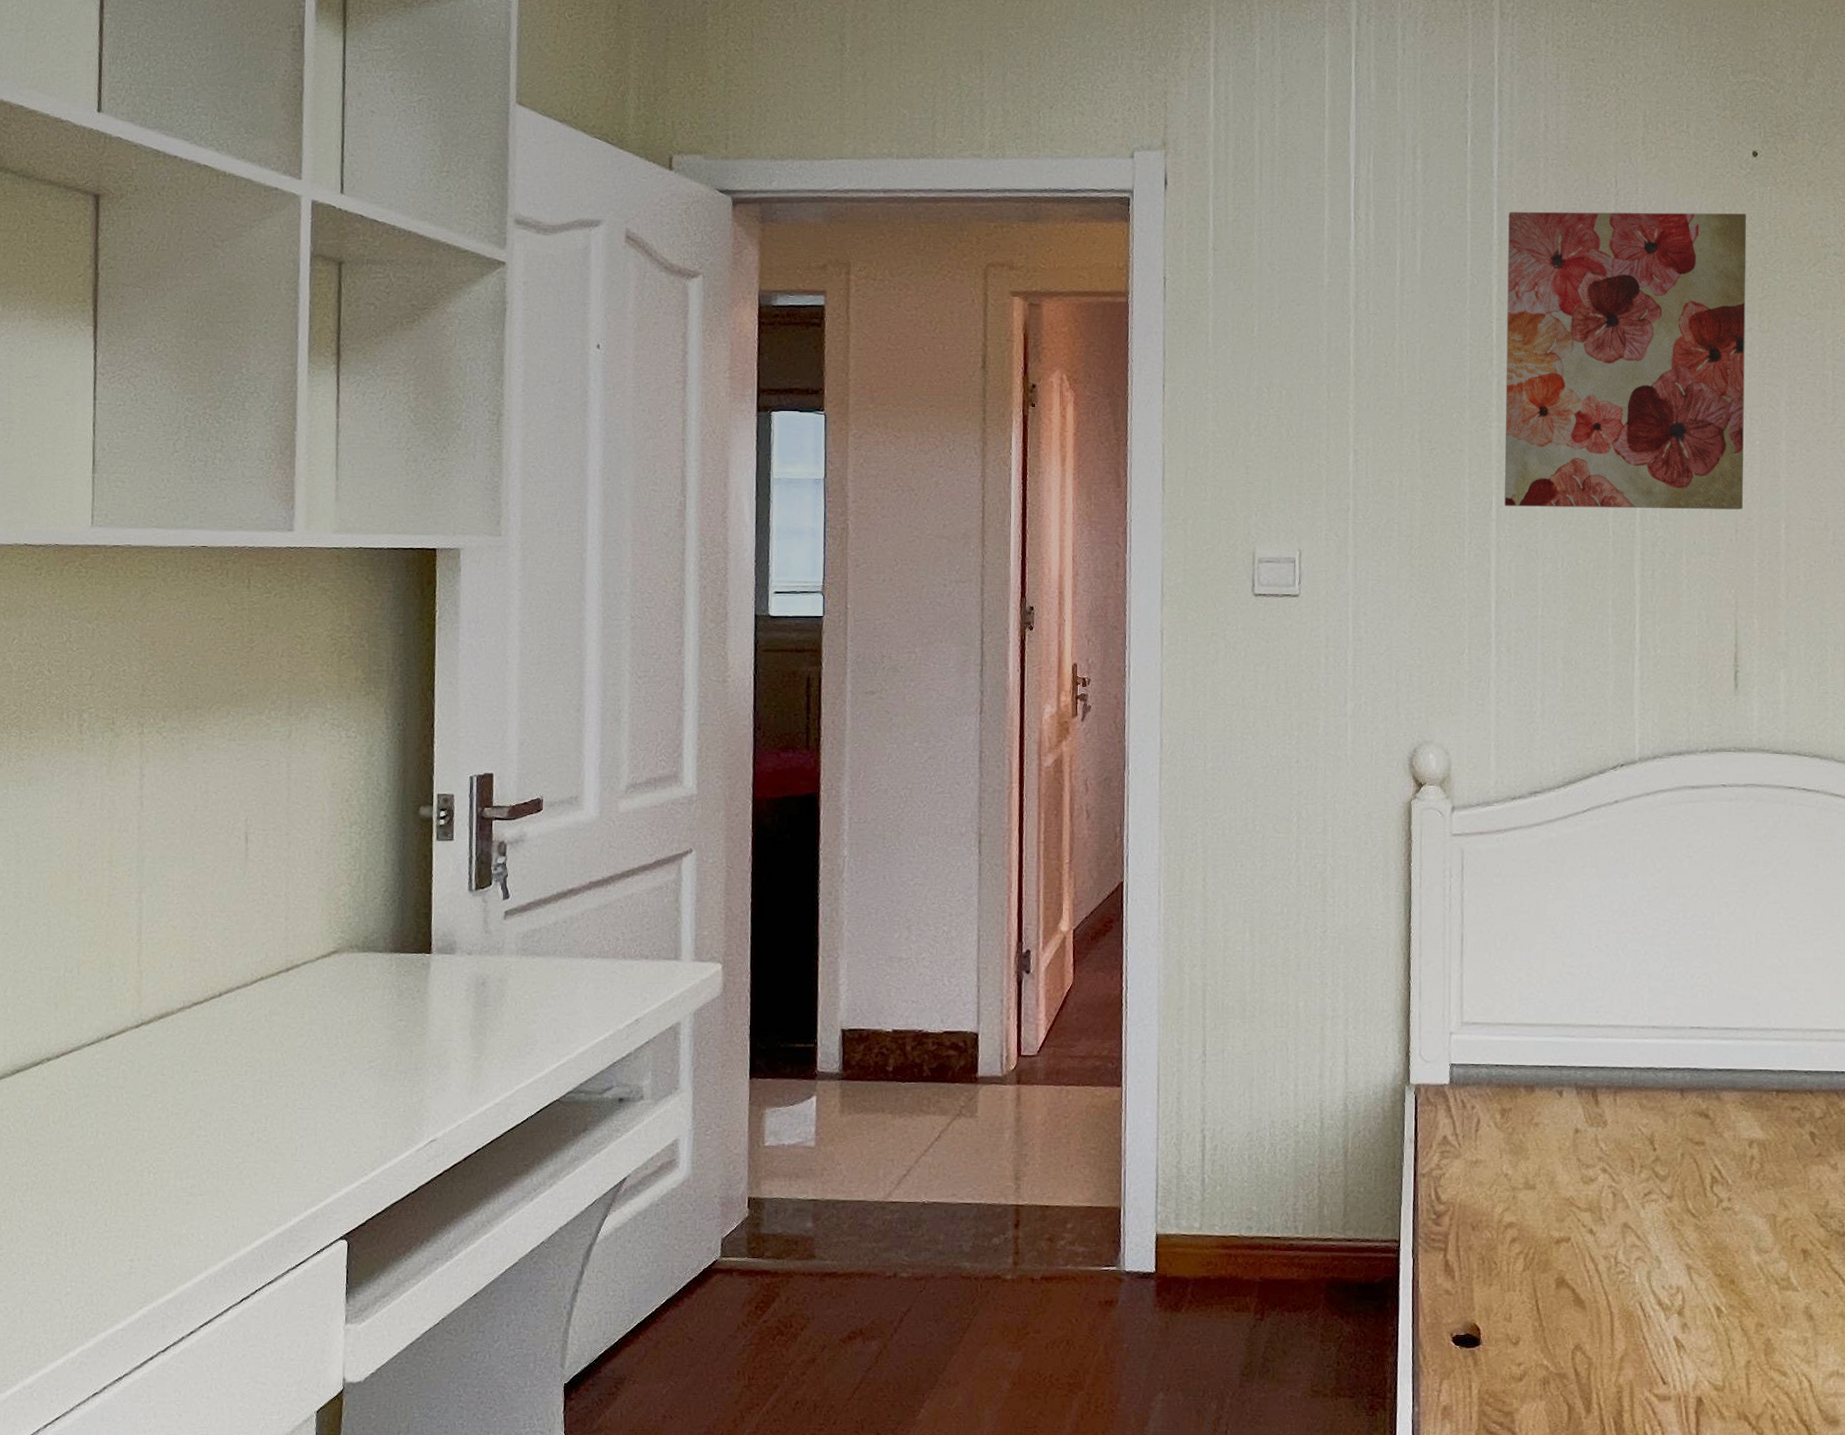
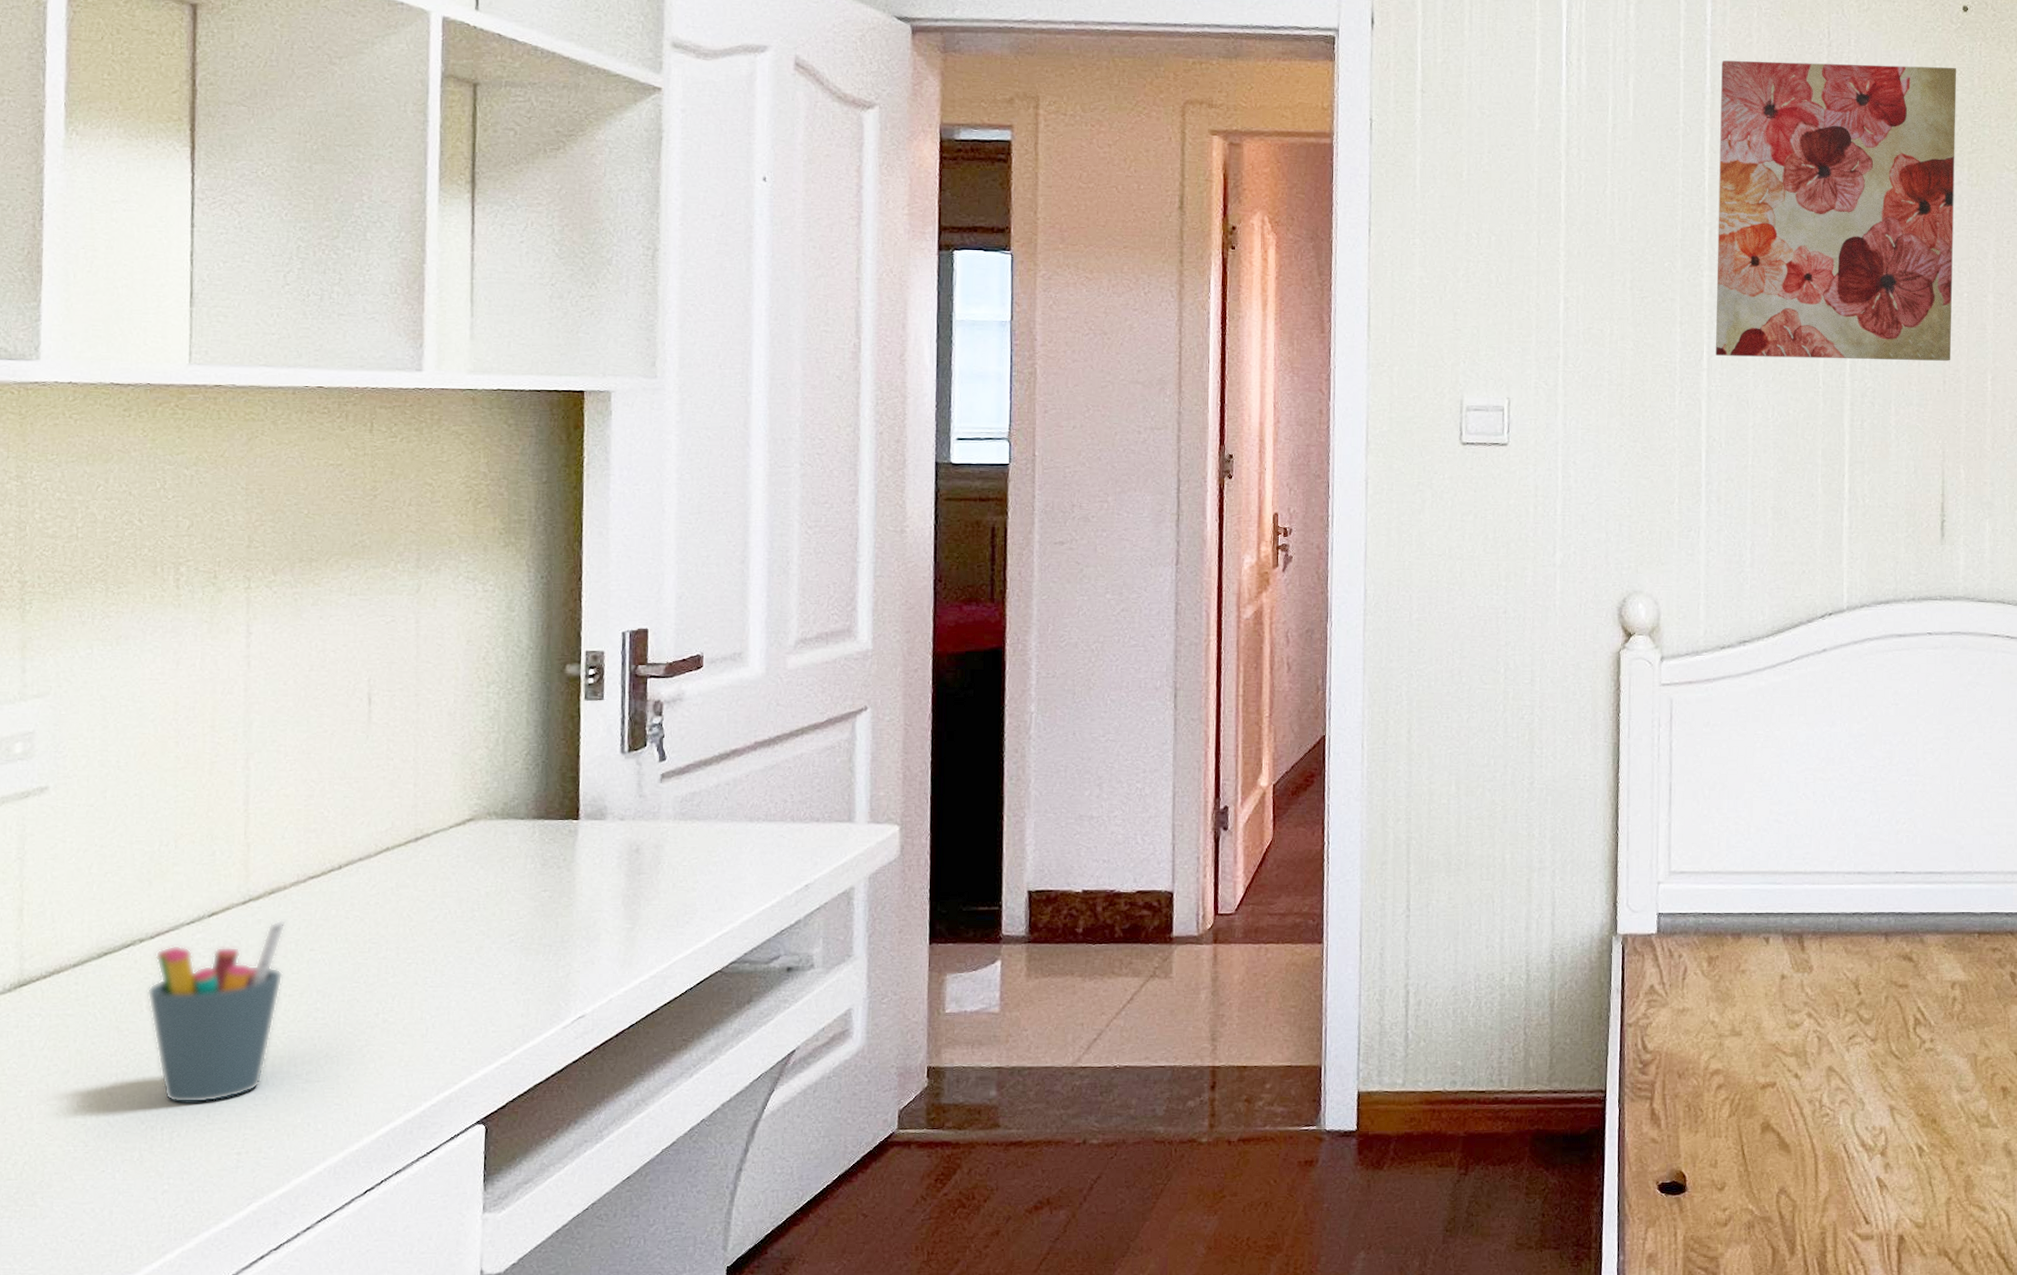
pen holder: none [53,1042,174,1212] -> present [146,919,287,1103]

